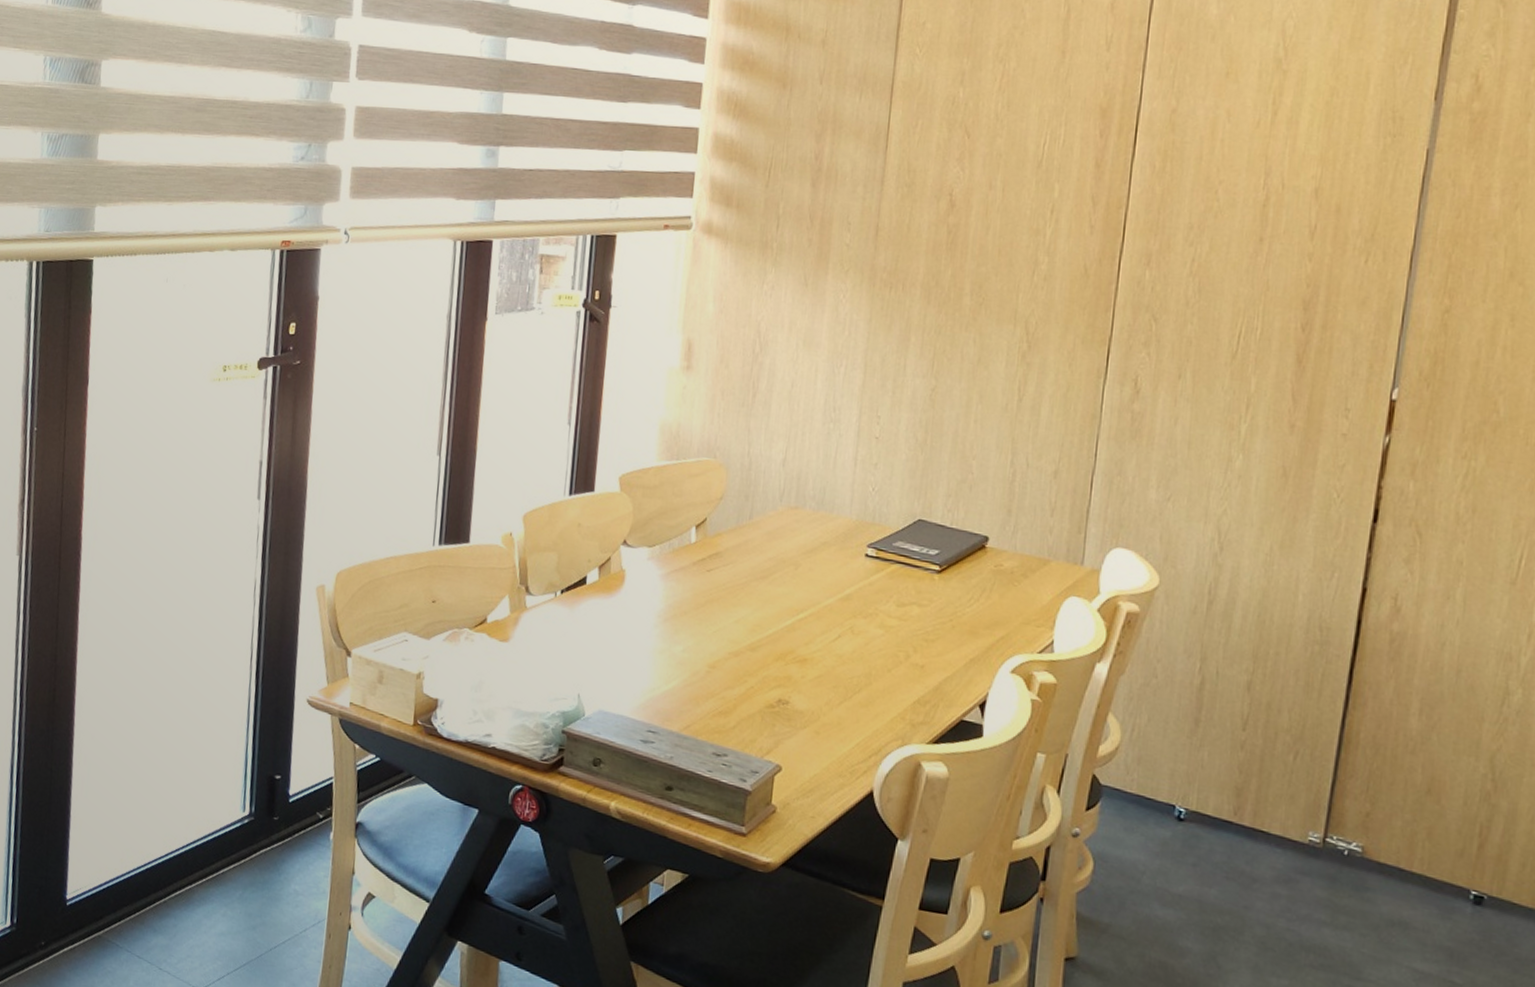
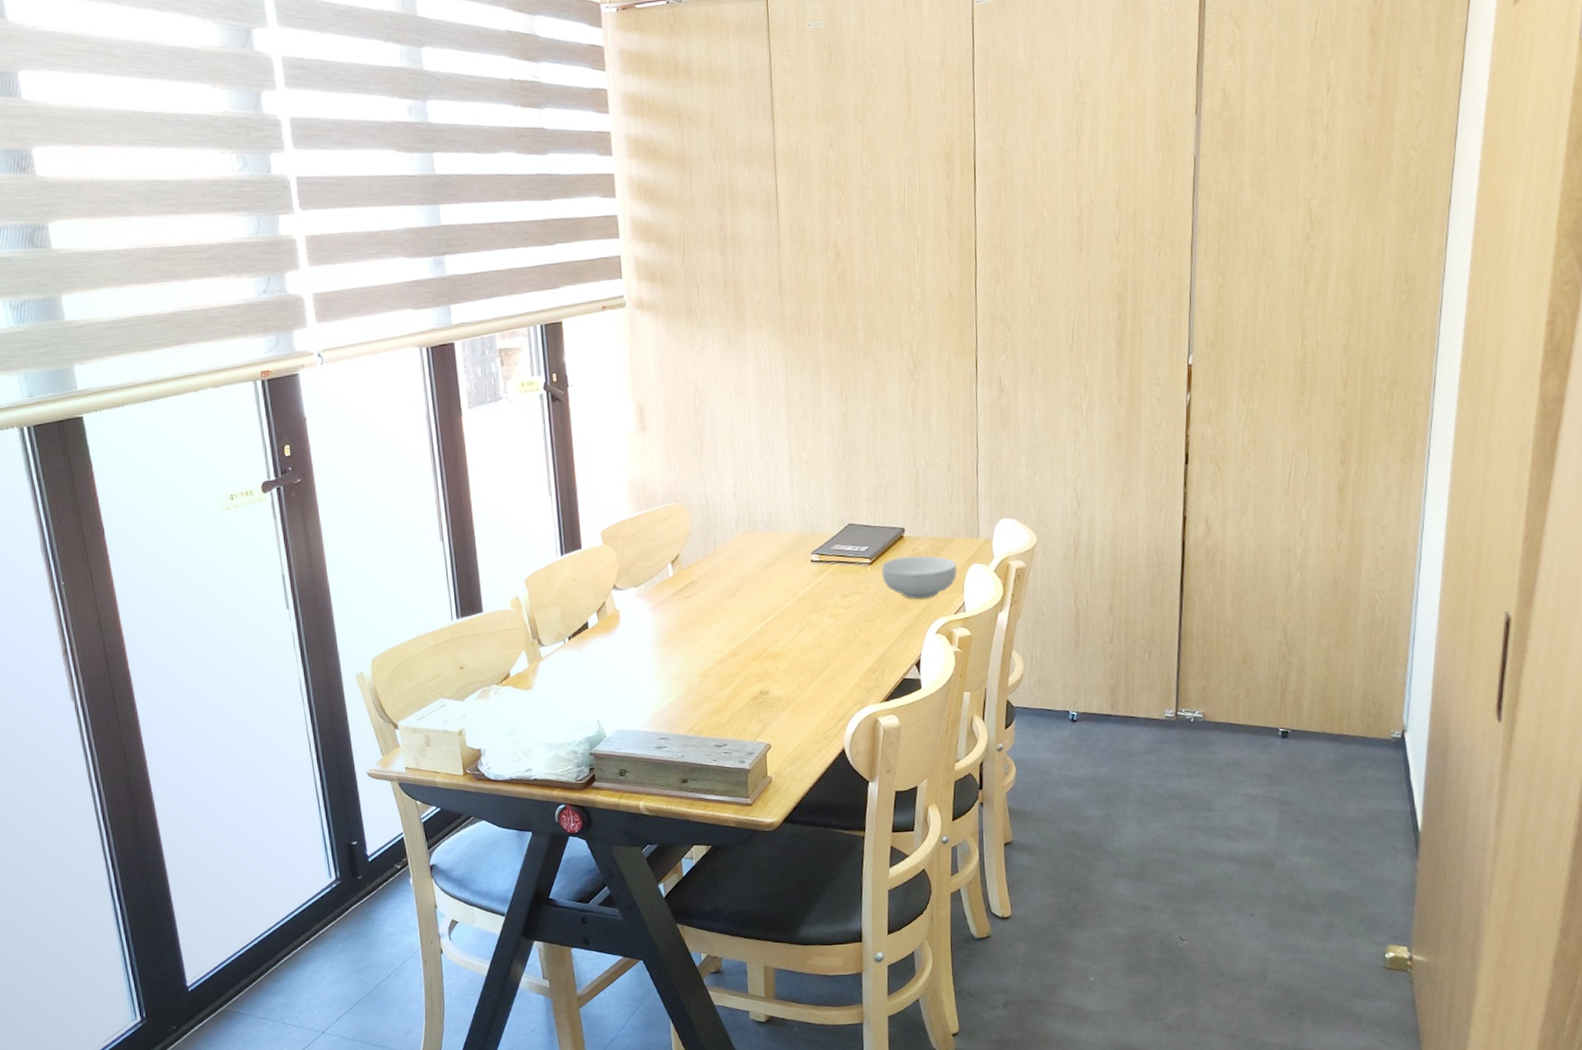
cereal bowl: none [951,571,1050,628] -> present [881,555,957,599]

